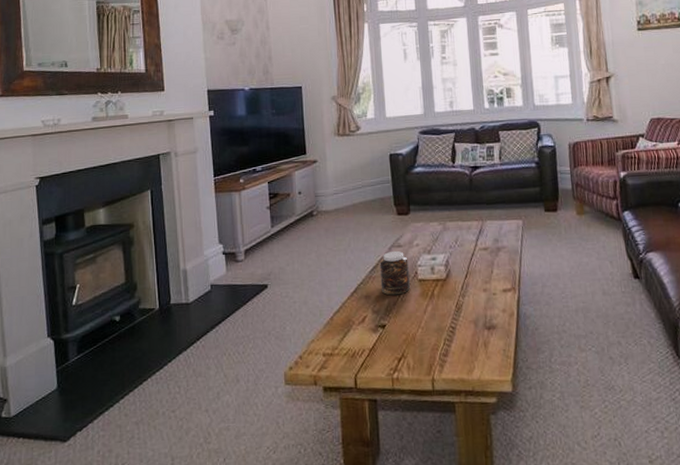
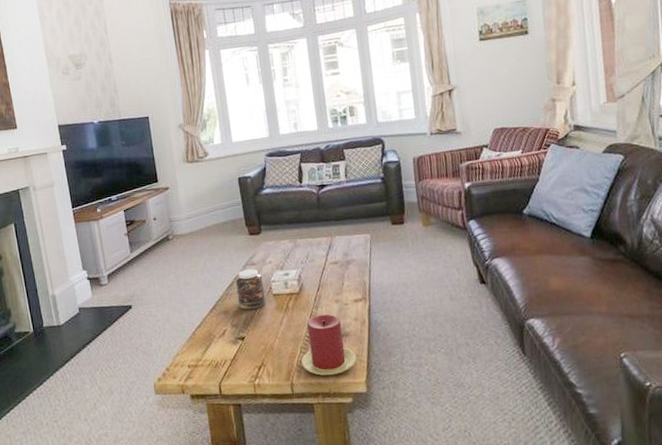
candle: none [444,303,503,372] -> present [301,314,356,376]

